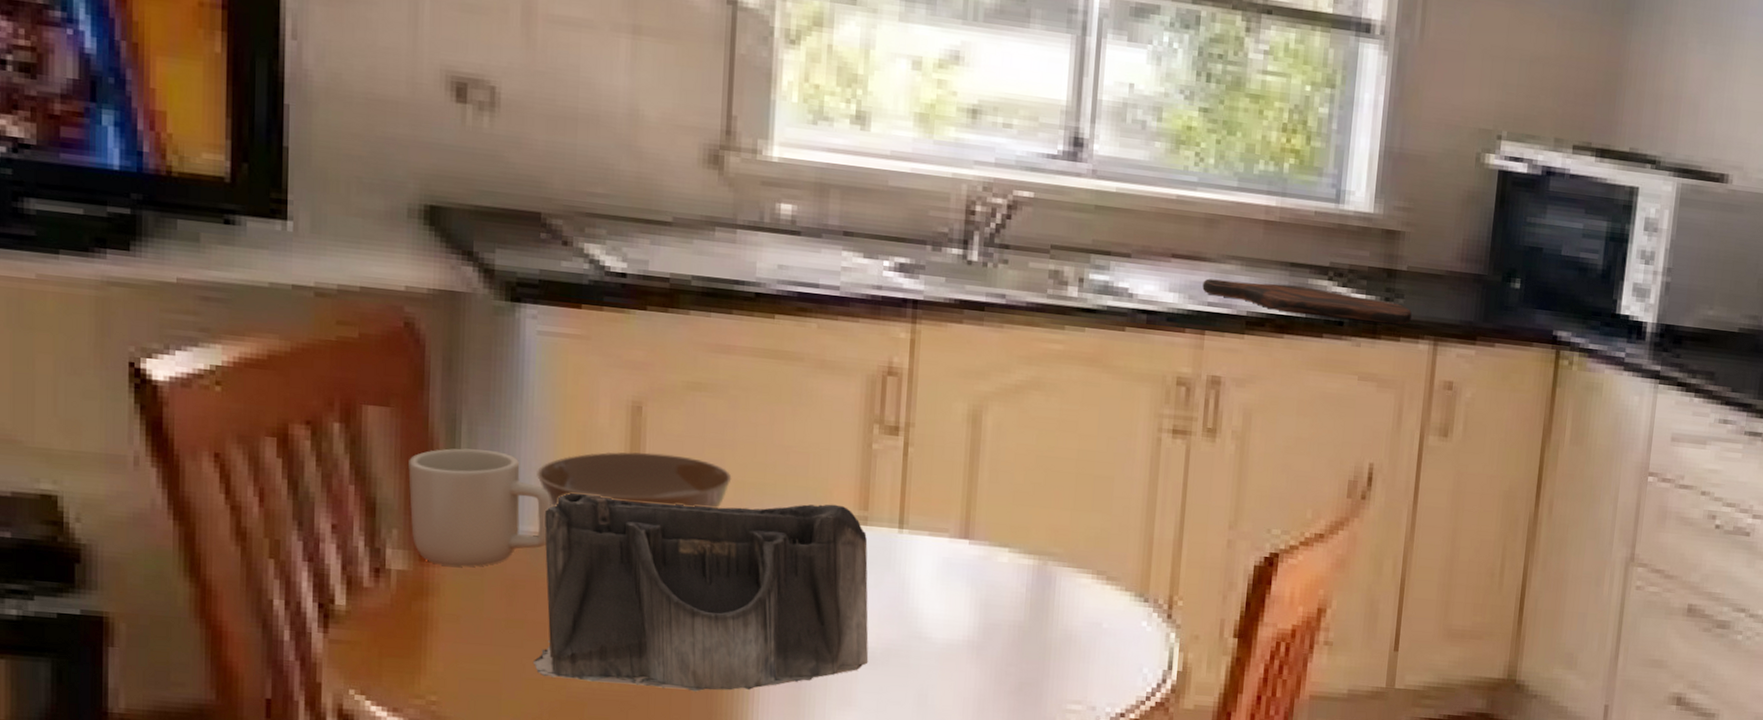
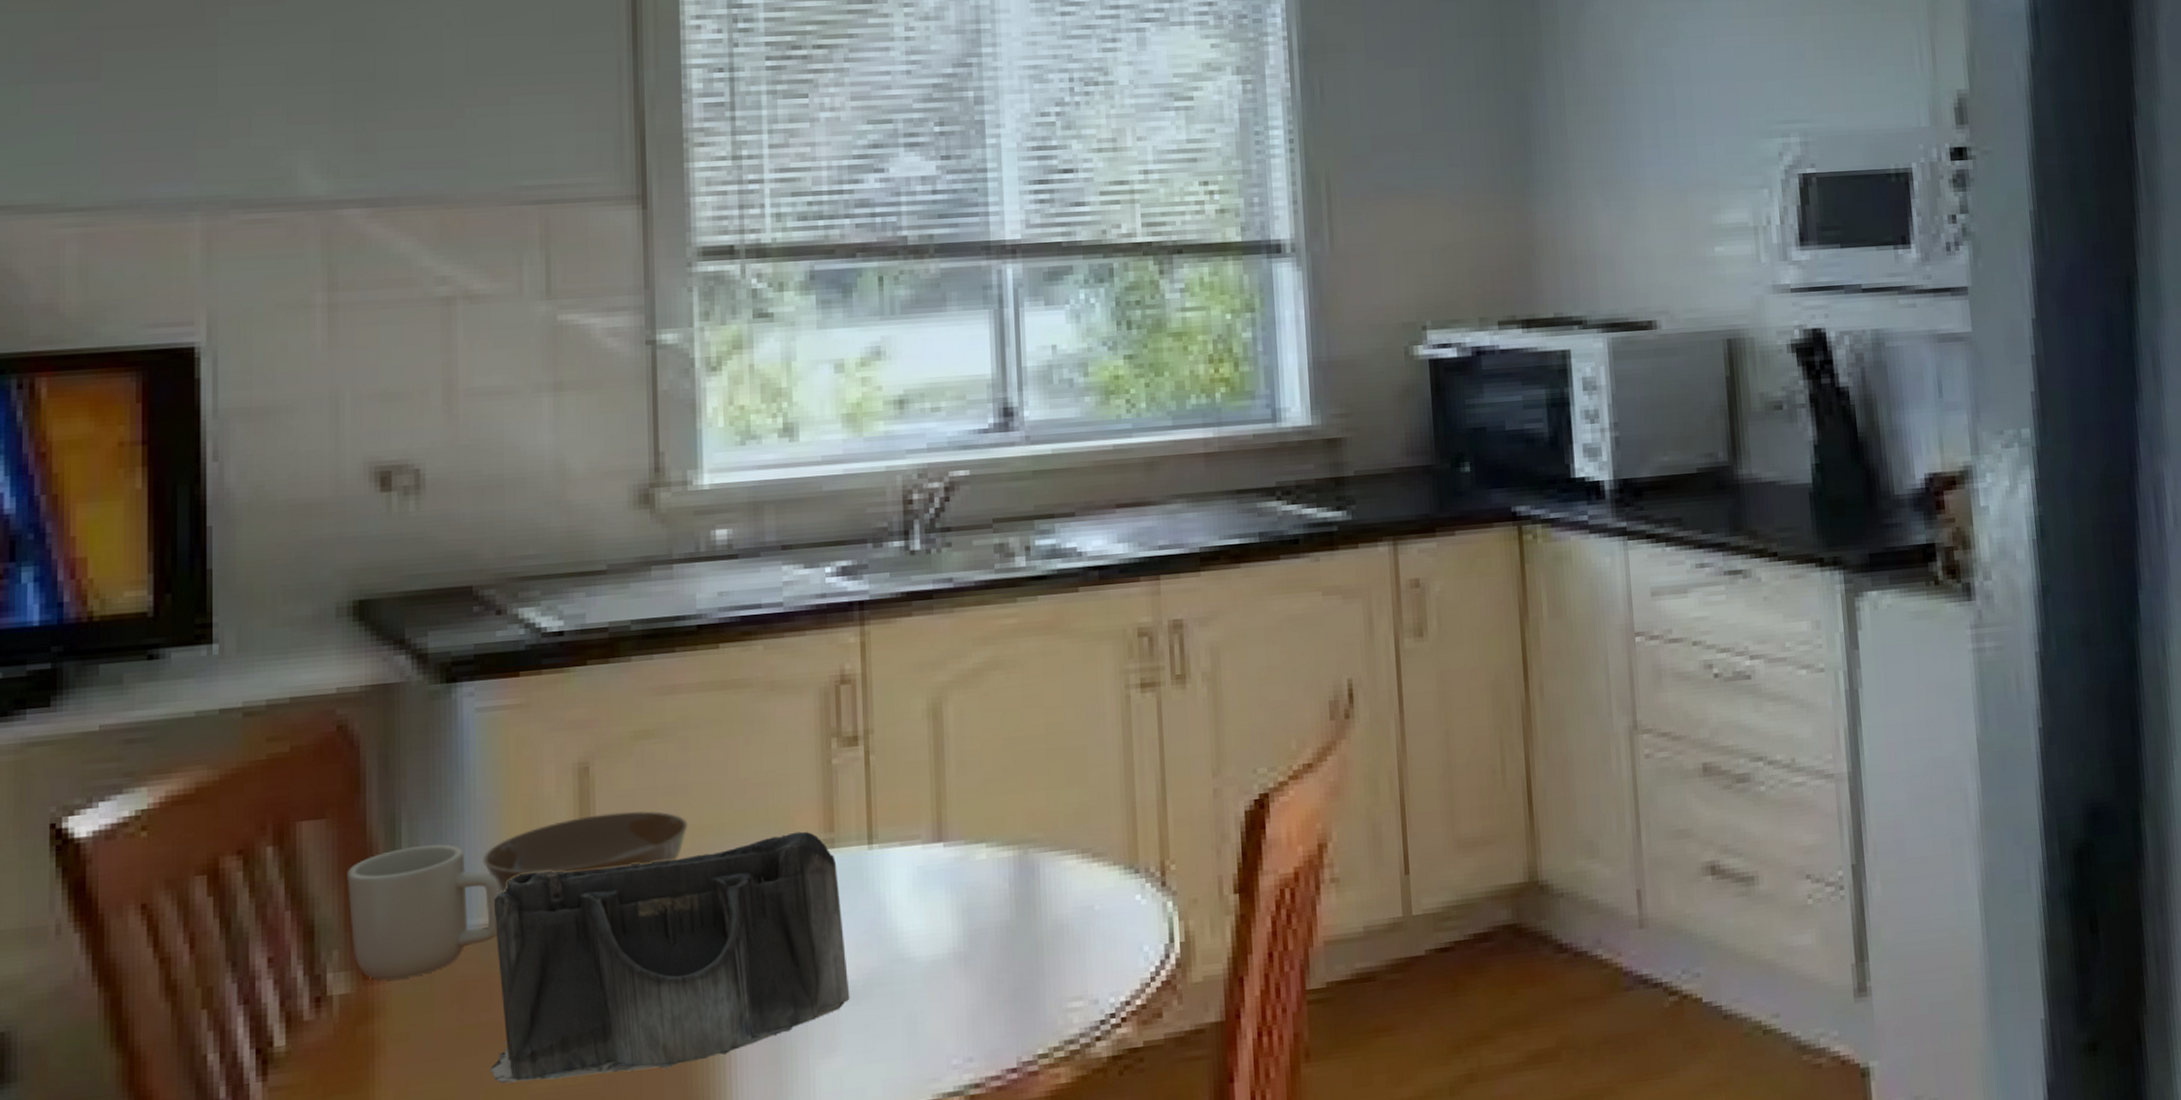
cutting board: present [1202,278,1412,326] -> none [1151,510,1366,541]

